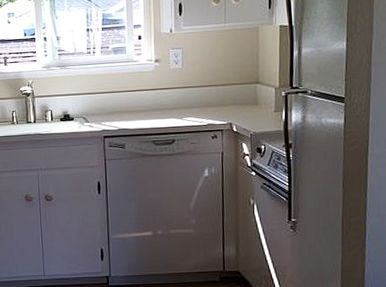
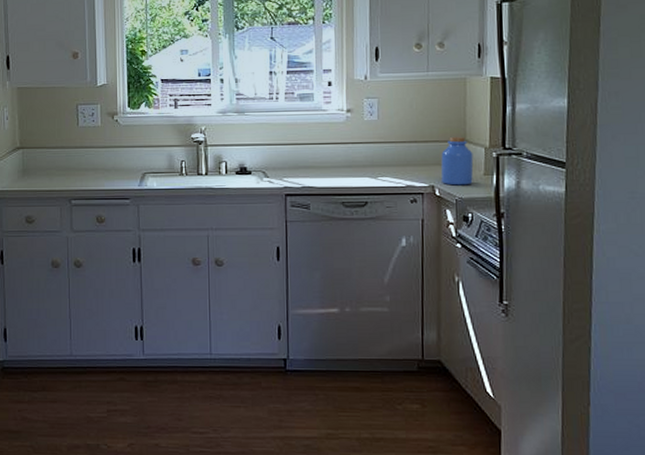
jar: none [237,79,266,122] -> present [440,136,474,186]

